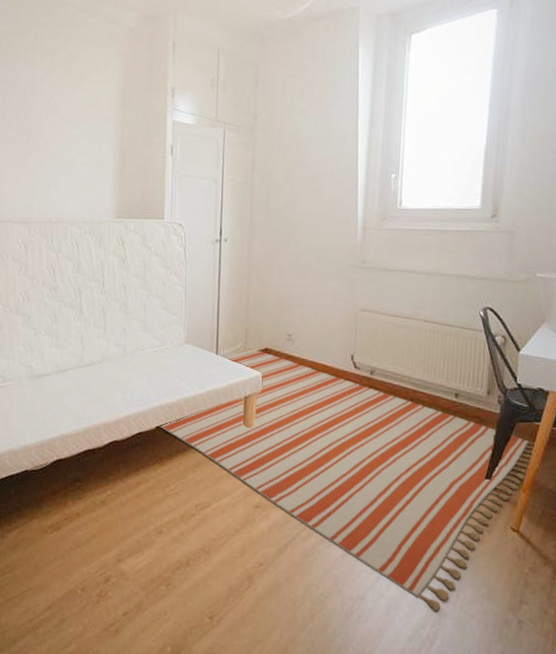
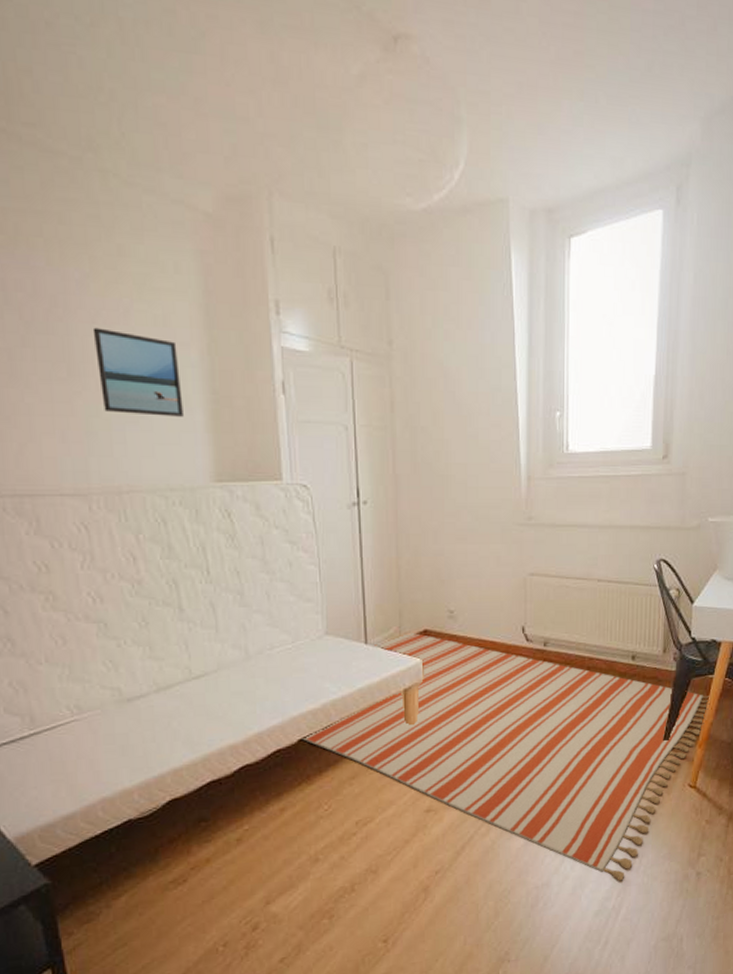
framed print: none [46,107,100,170] -> present [92,327,183,417]

